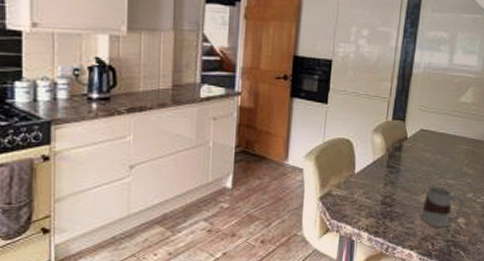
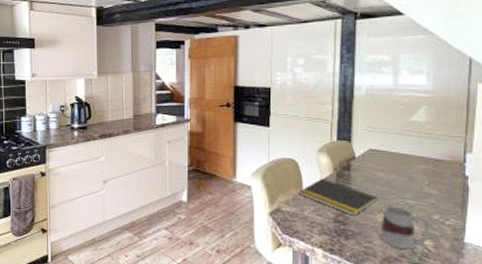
notepad: none [351,159,424,197] -> present [299,178,379,216]

